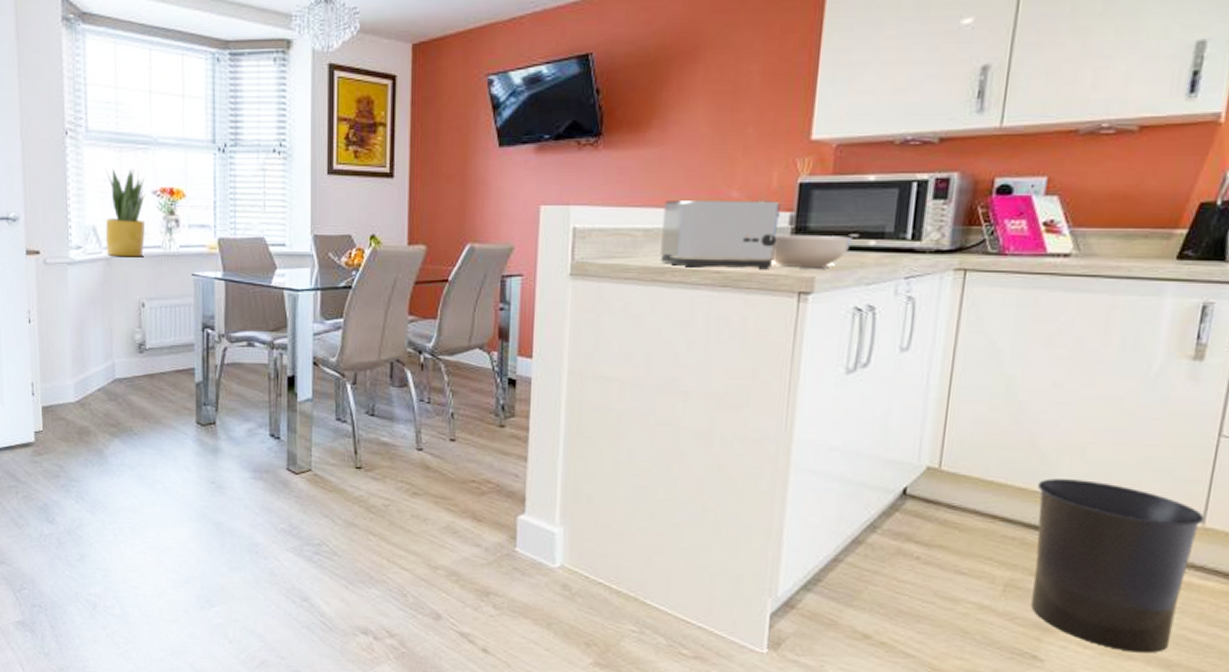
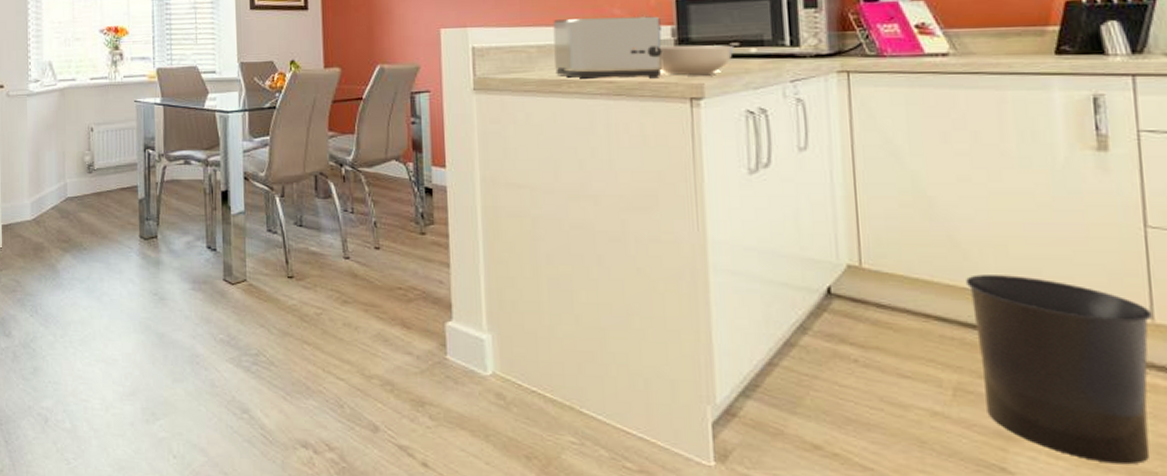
planter: present [105,169,147,257] -> none [59,12,96,88]

